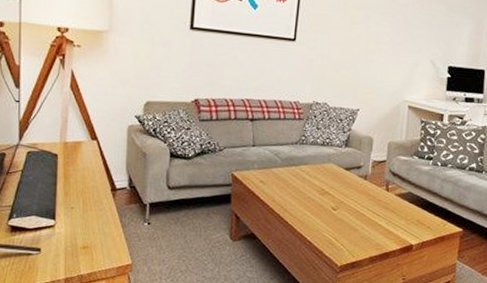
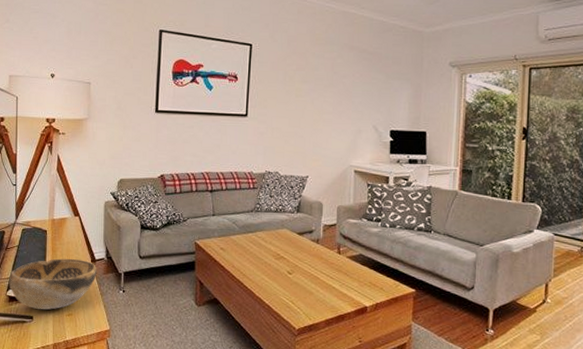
decorative bowl: none [11,186,118,242] -> present [9,258,97,310]

